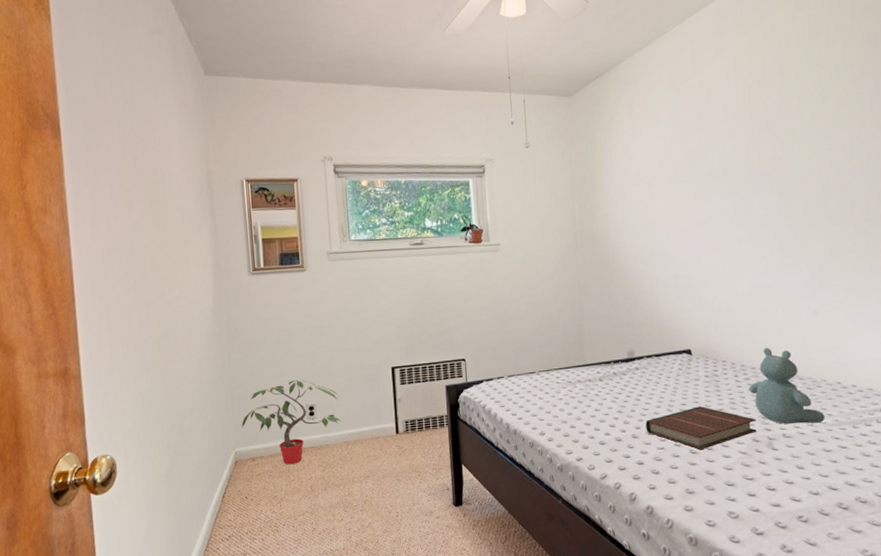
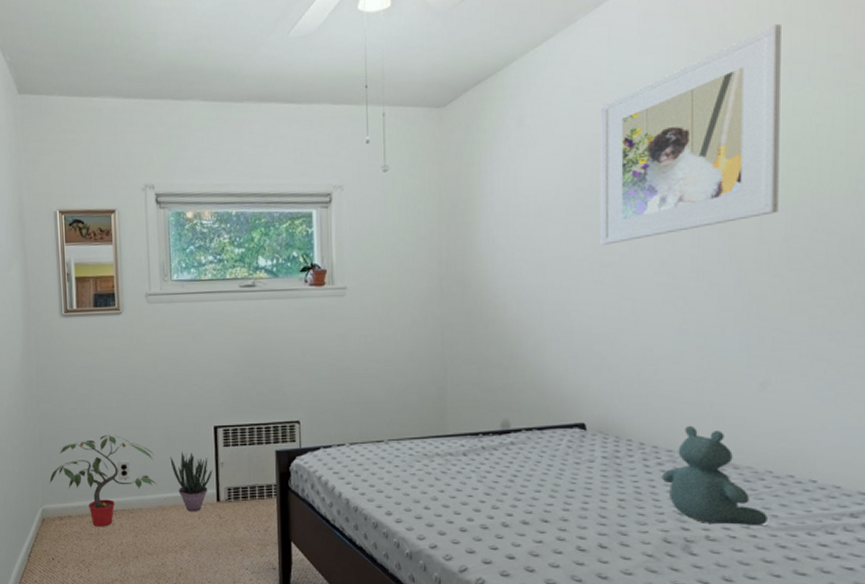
potted plant: none [353,391,392,445] -> present [170,451,213,512]
book: present [645,406,757,450] -> none [520,494,669,548]
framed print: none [689,41,818,207] -> present [600,24,781,245]

